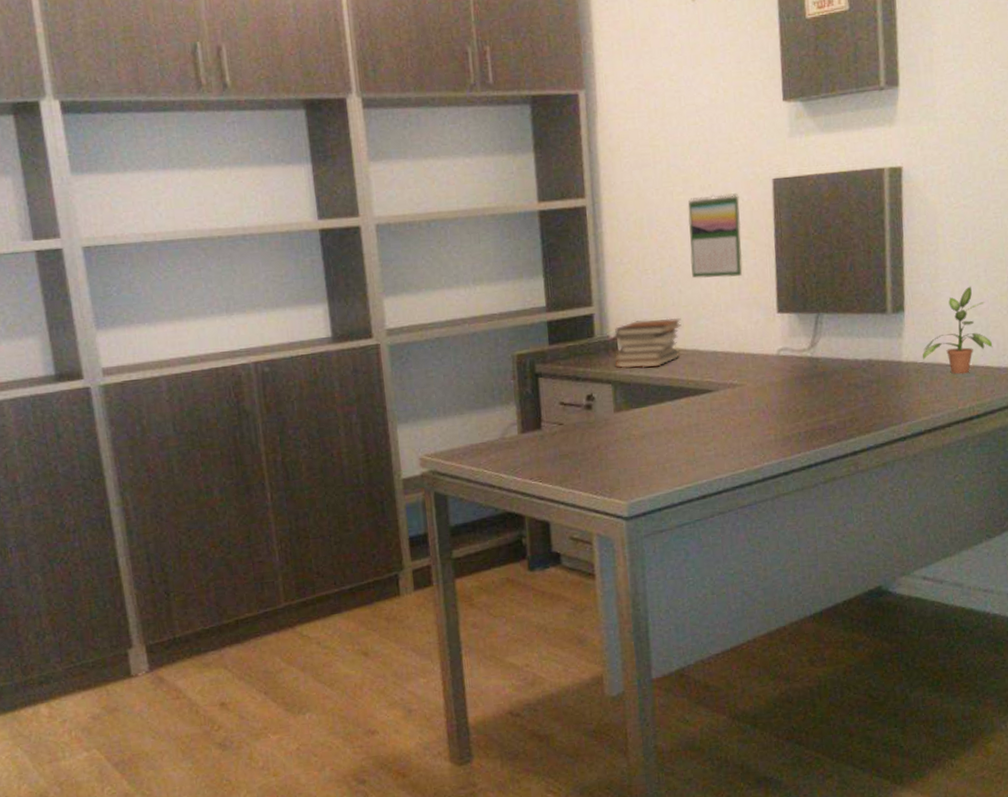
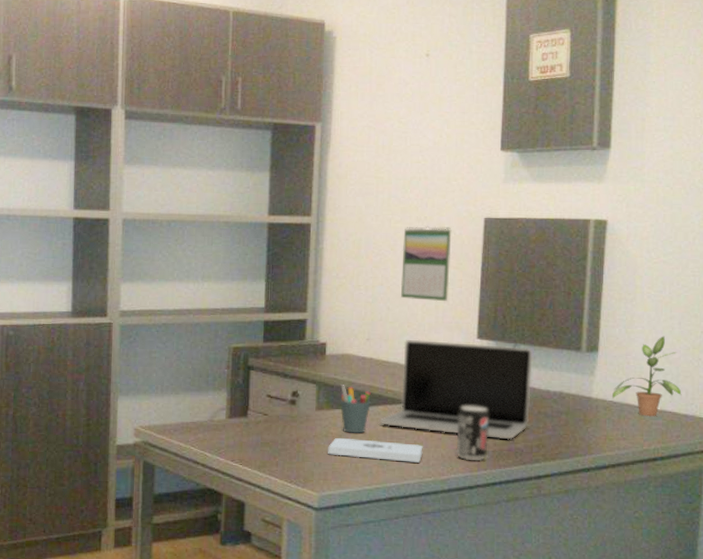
book stack: present [613,318,682,369] -> none [321,330,387,374]
notepad: none [631,435,733,459] -> present [328,437,423,463]
pen holder: none [638,381,673,433] -> present [340,385,372,434]
laptop: none [683,316,840,420] -> present [379,339,533,440]
beverage can: none [764,386,800,445] -> present [455,406,490,462]

